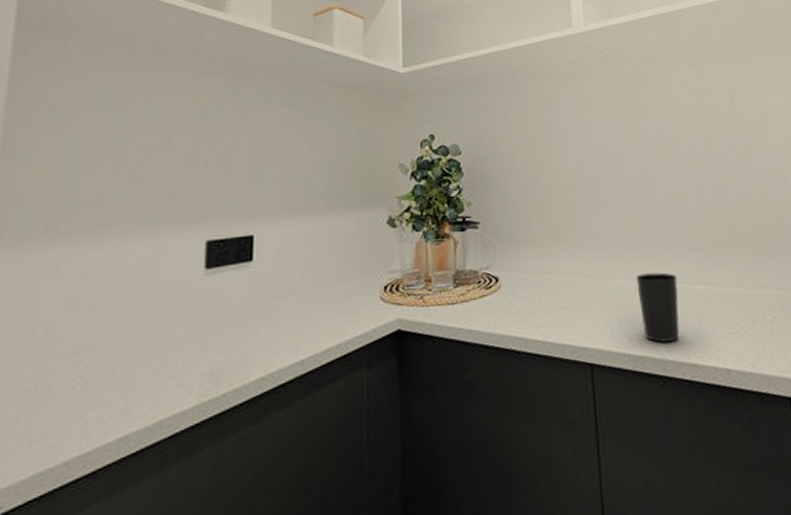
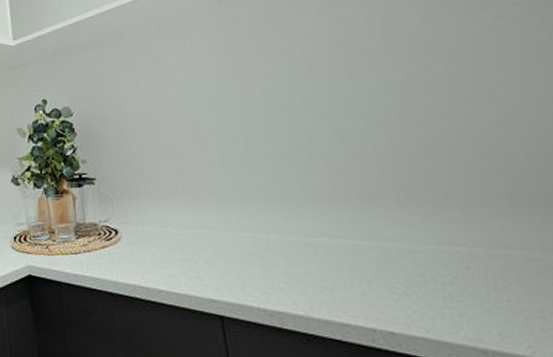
cup: present [636,272,680,342] -> none [268,226,325,299]

